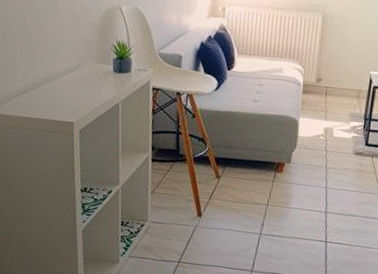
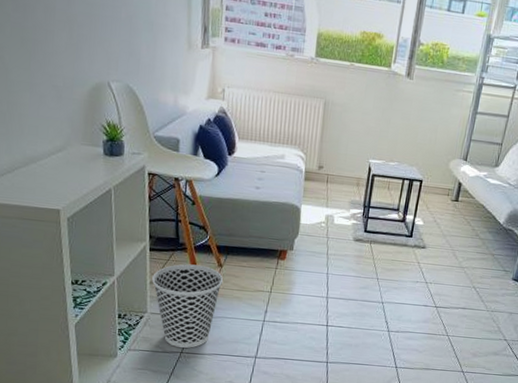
wastebasket: none [153,174,220,258] -> present [152,264,223,348]

